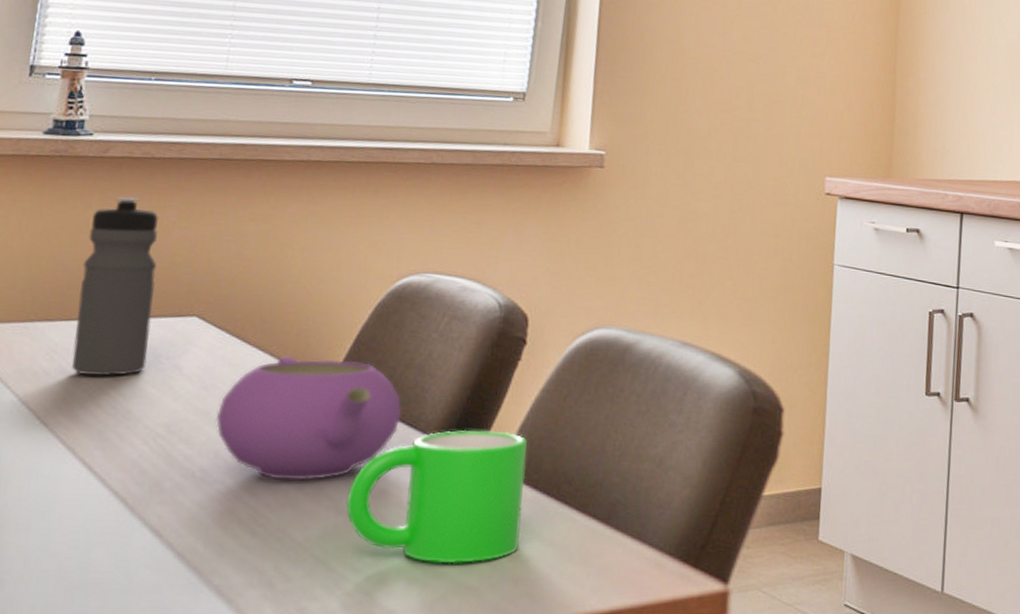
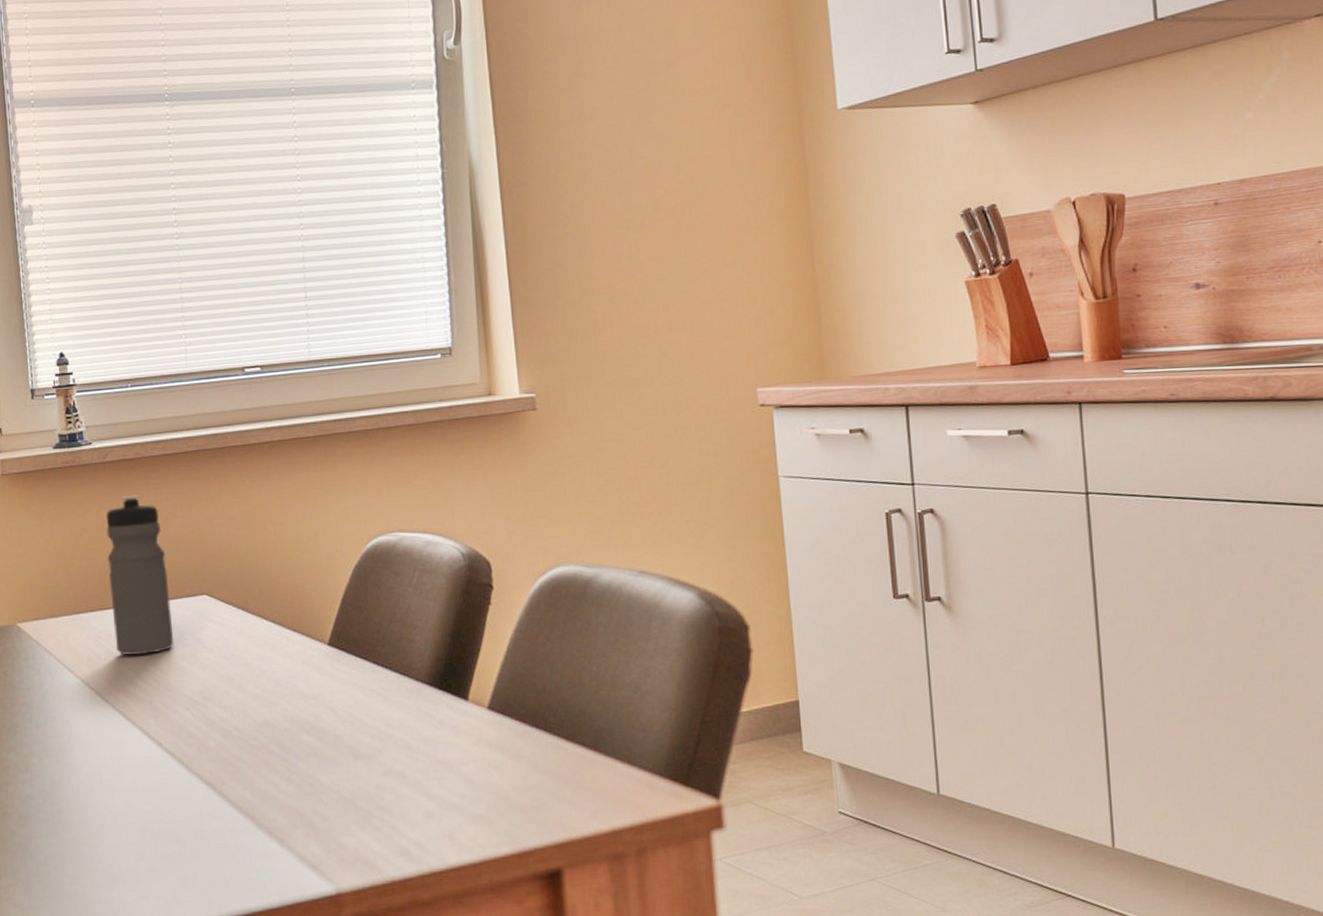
teapot: present [215,356,403,481] -> none [238,620,394,733]
mug: present [346,429,527,564] -> none [360,672,518,797]

